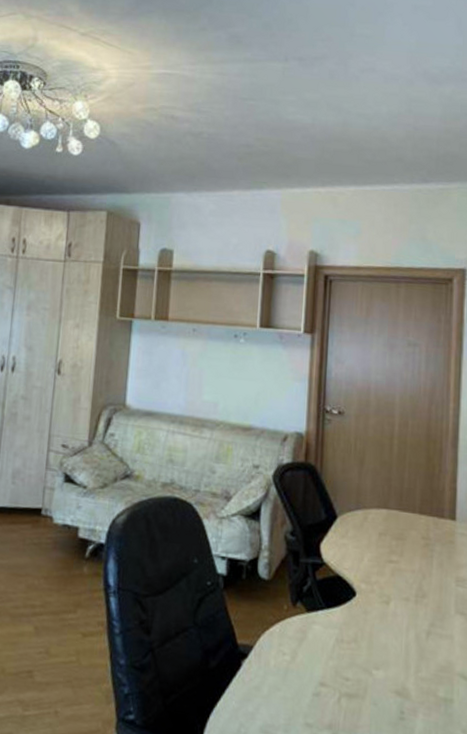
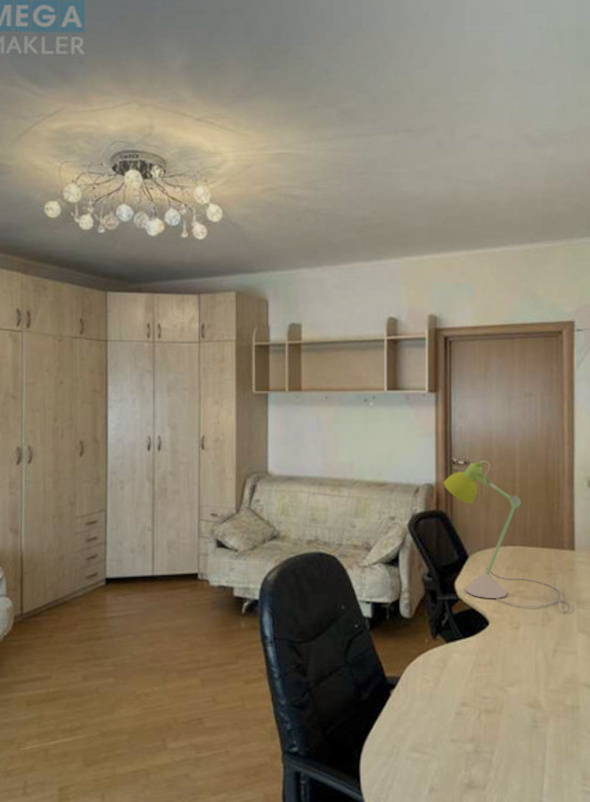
desk lamp: none [314,411,451,590] -> present [443,460,573,612]

